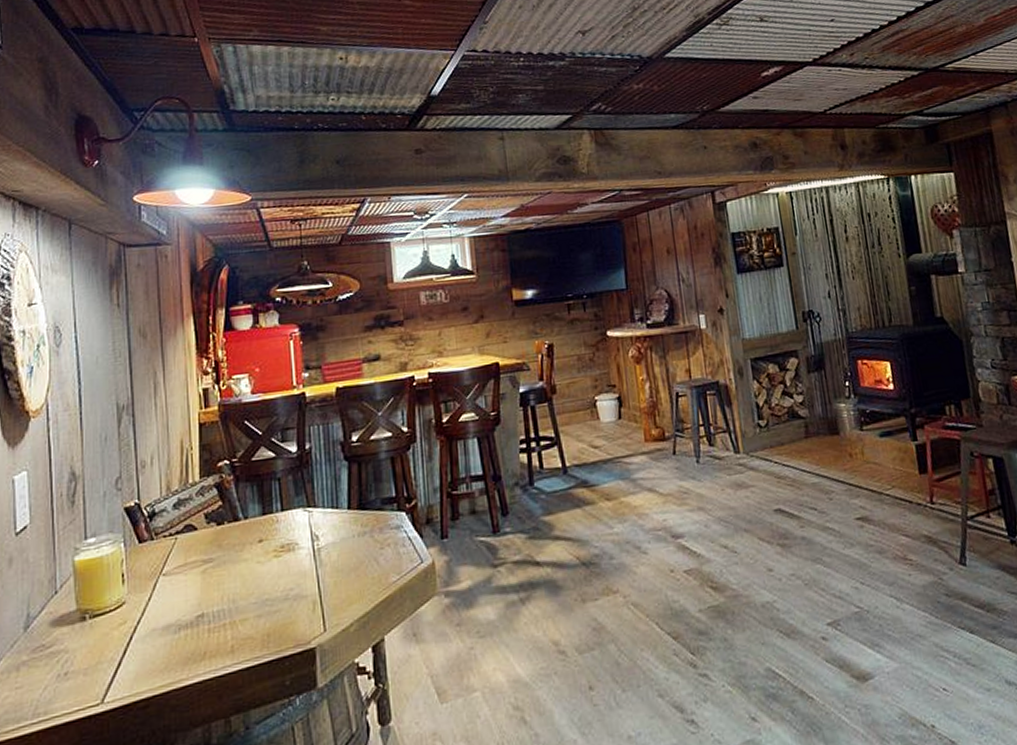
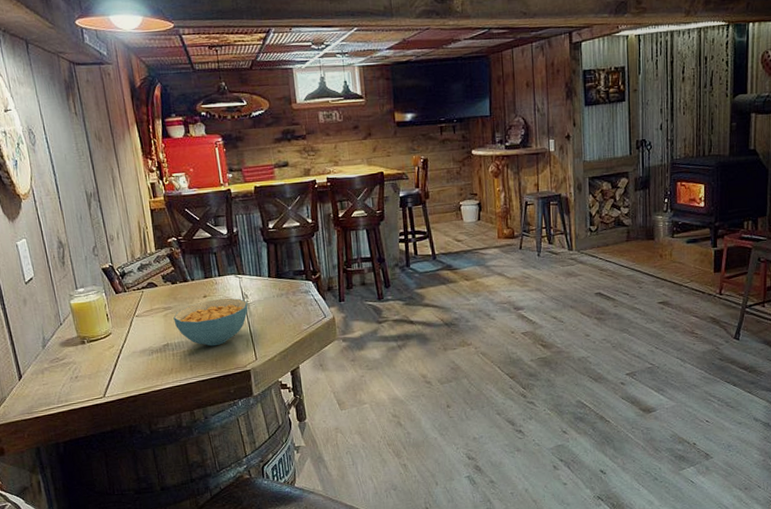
cereal bowl: none [215,541,318,615] -> present [173,298,248,347]

